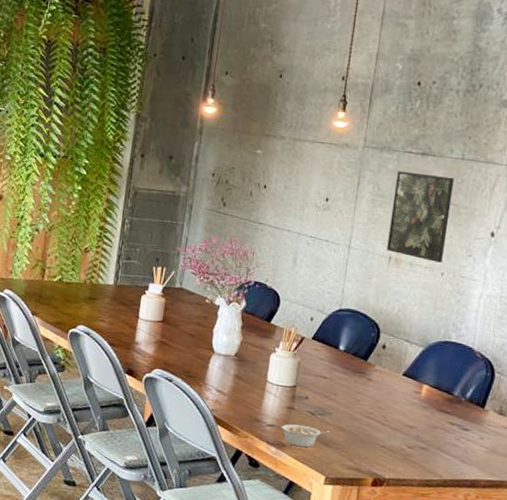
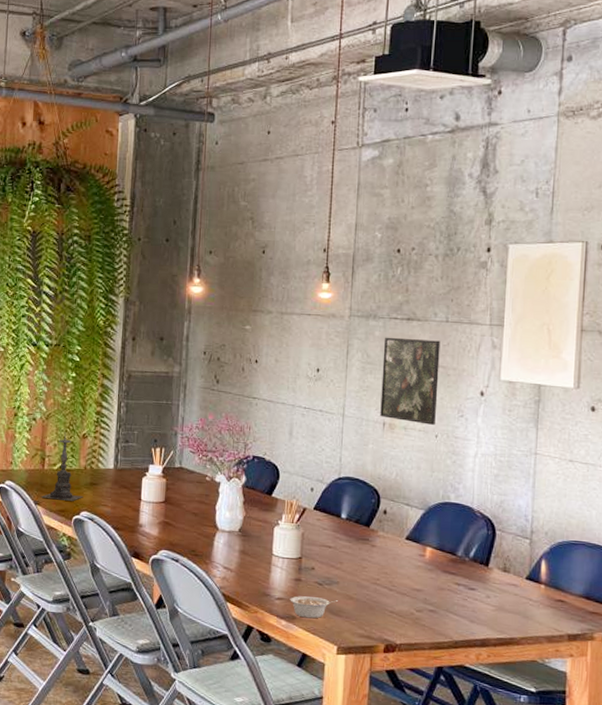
candle holder: none [39,245,81,314] -> present [41,432,83,501]

